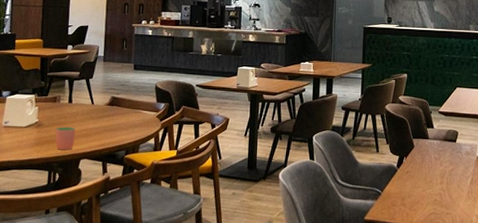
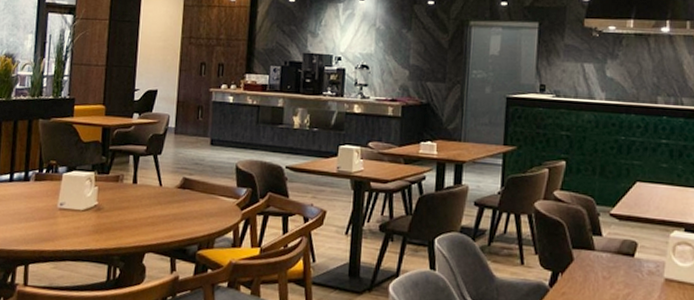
cup: present [55,126,75,150] -> none [116,212,140,241]

